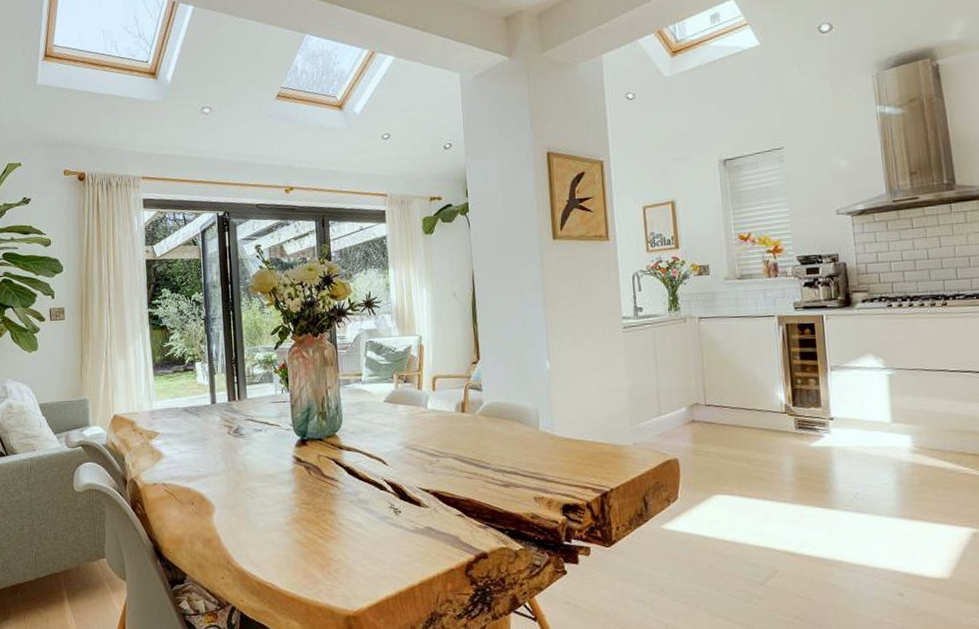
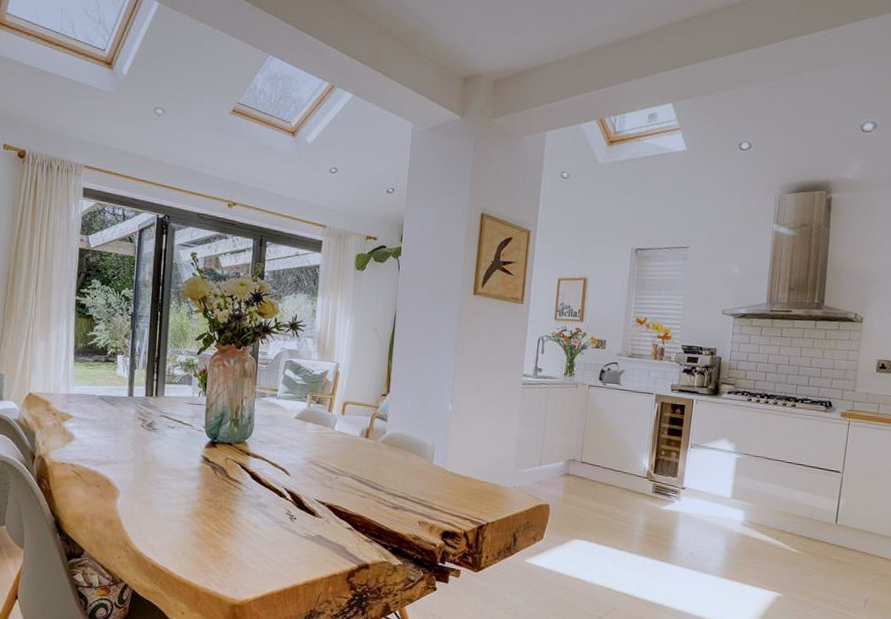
kettle: none [708,287,737,314] -> present [598,361,625,386]

